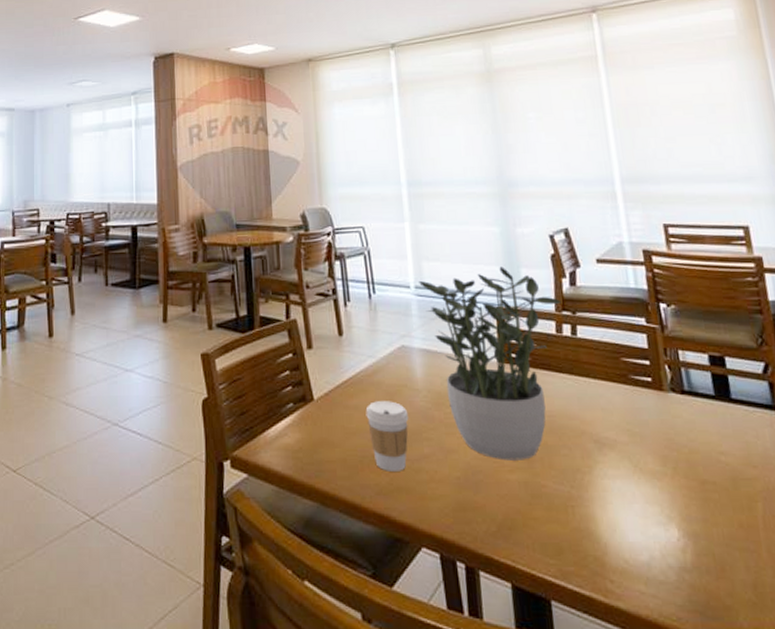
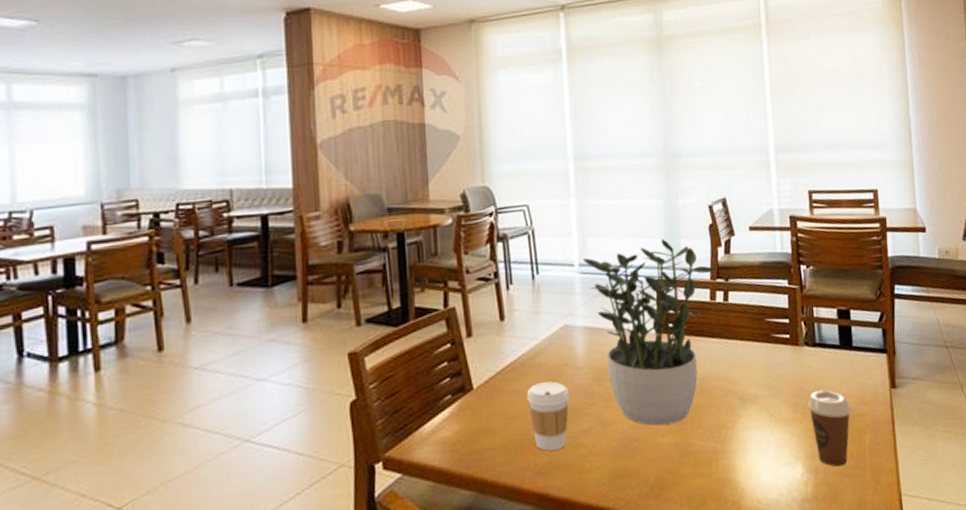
coffee cup: none [679,444,736,536] -> present [807,390,851,467]

